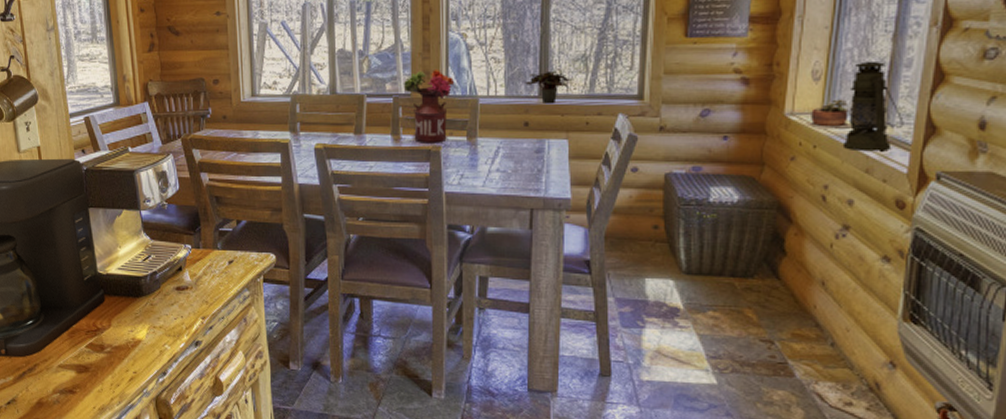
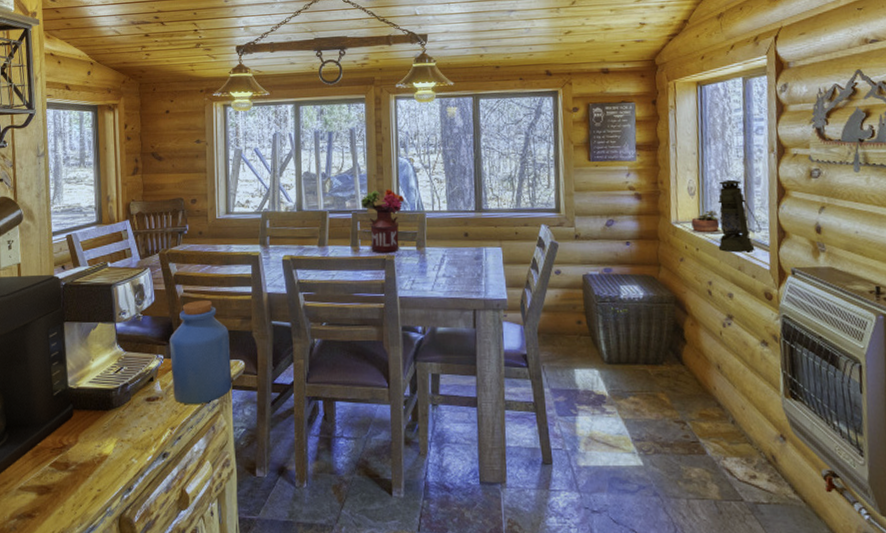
jar: none [197,189,263,296] -> present [169,300,232,405]
potted plant: present [523,70,575,105] -> none [462,189,504,218]

